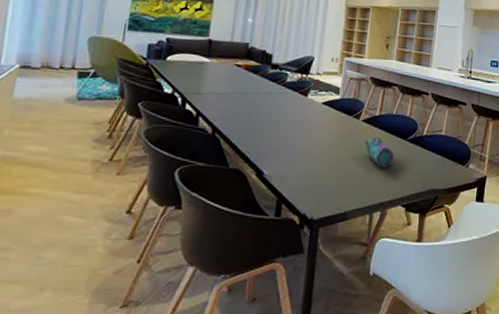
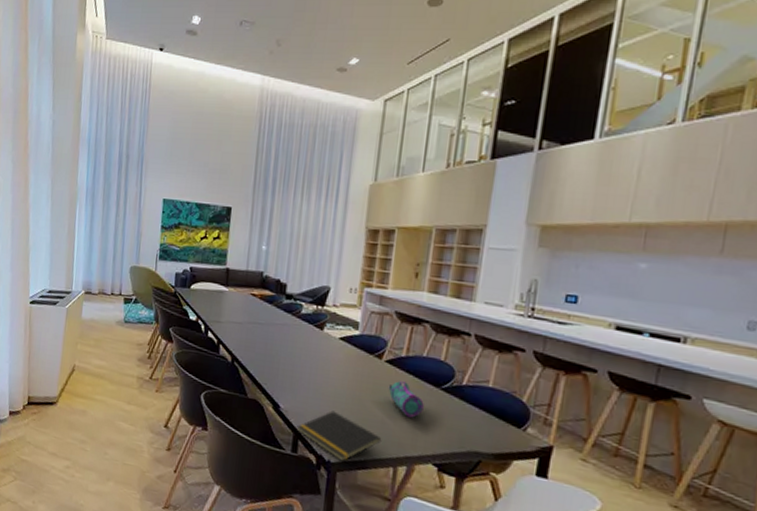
notepad: none [280,170,360,217] -> present [296,411,382,461]

